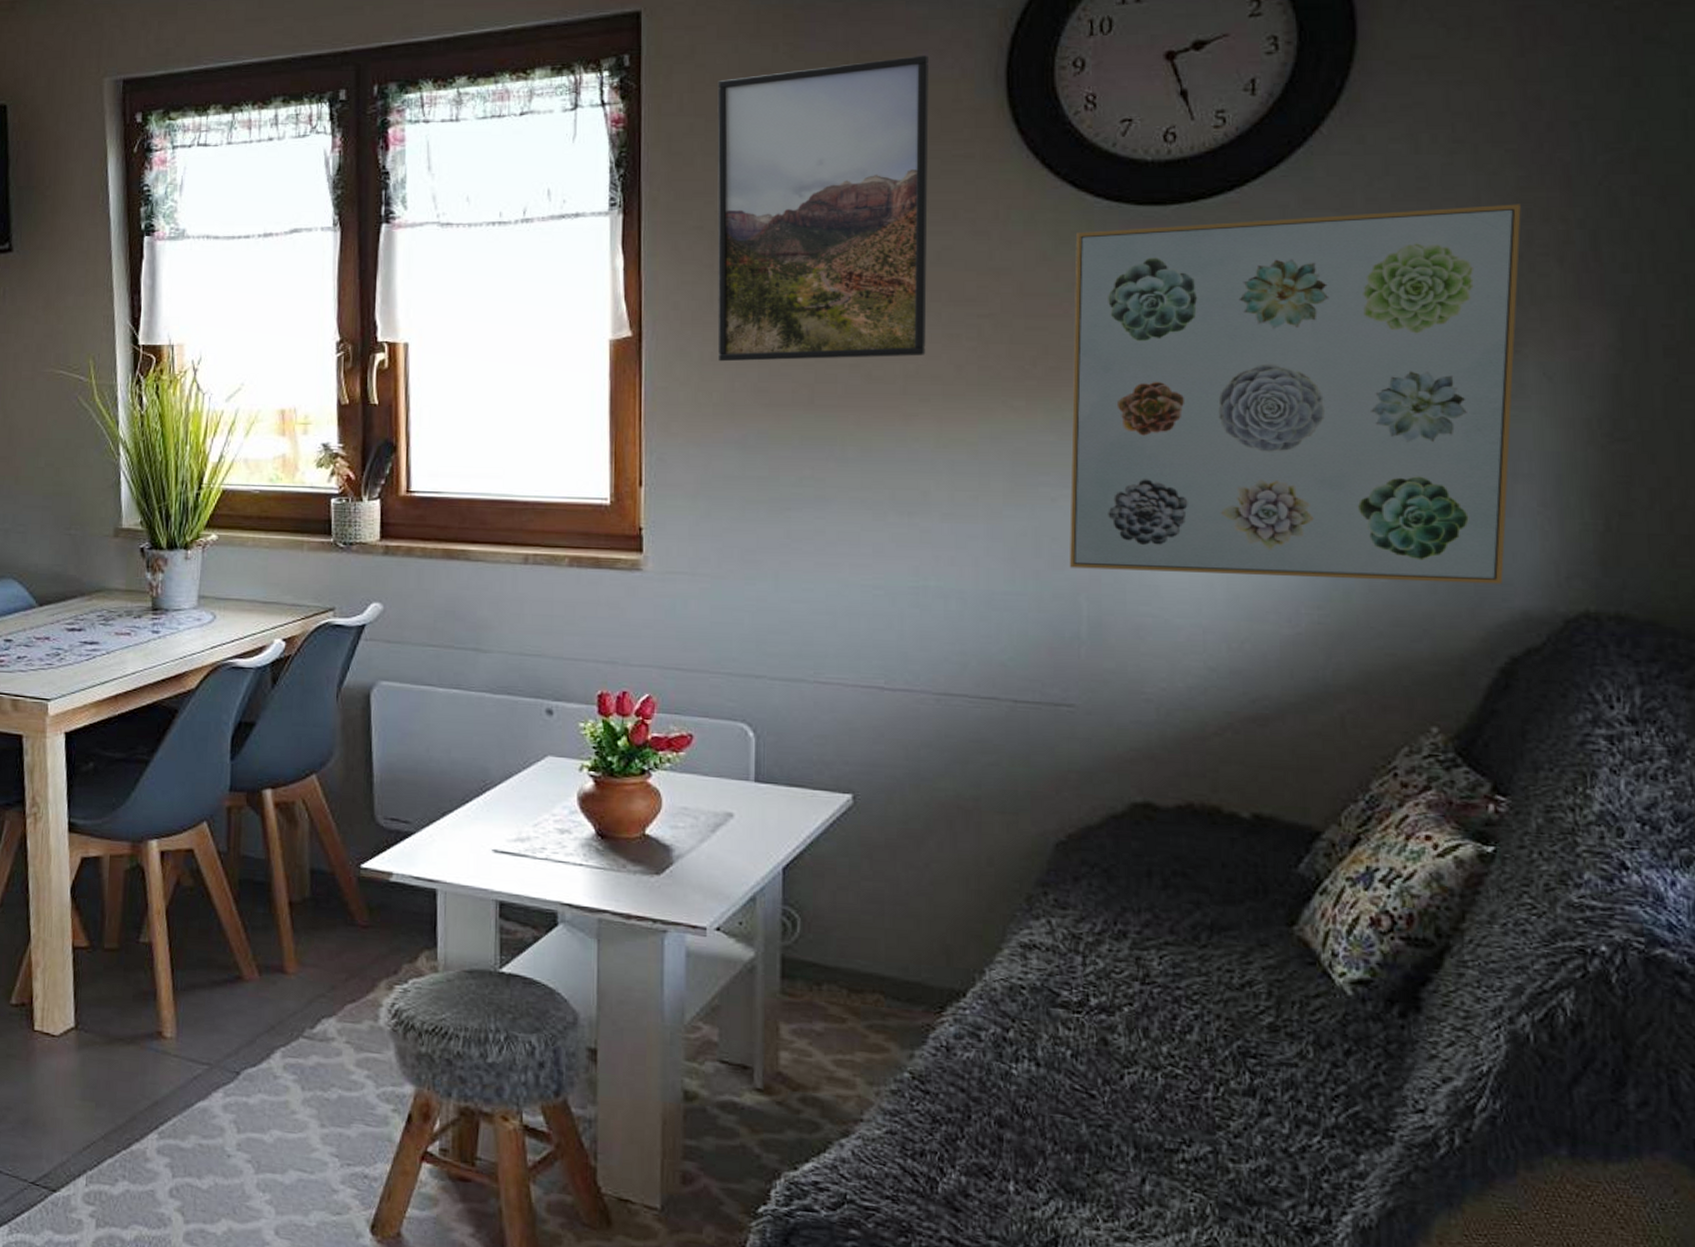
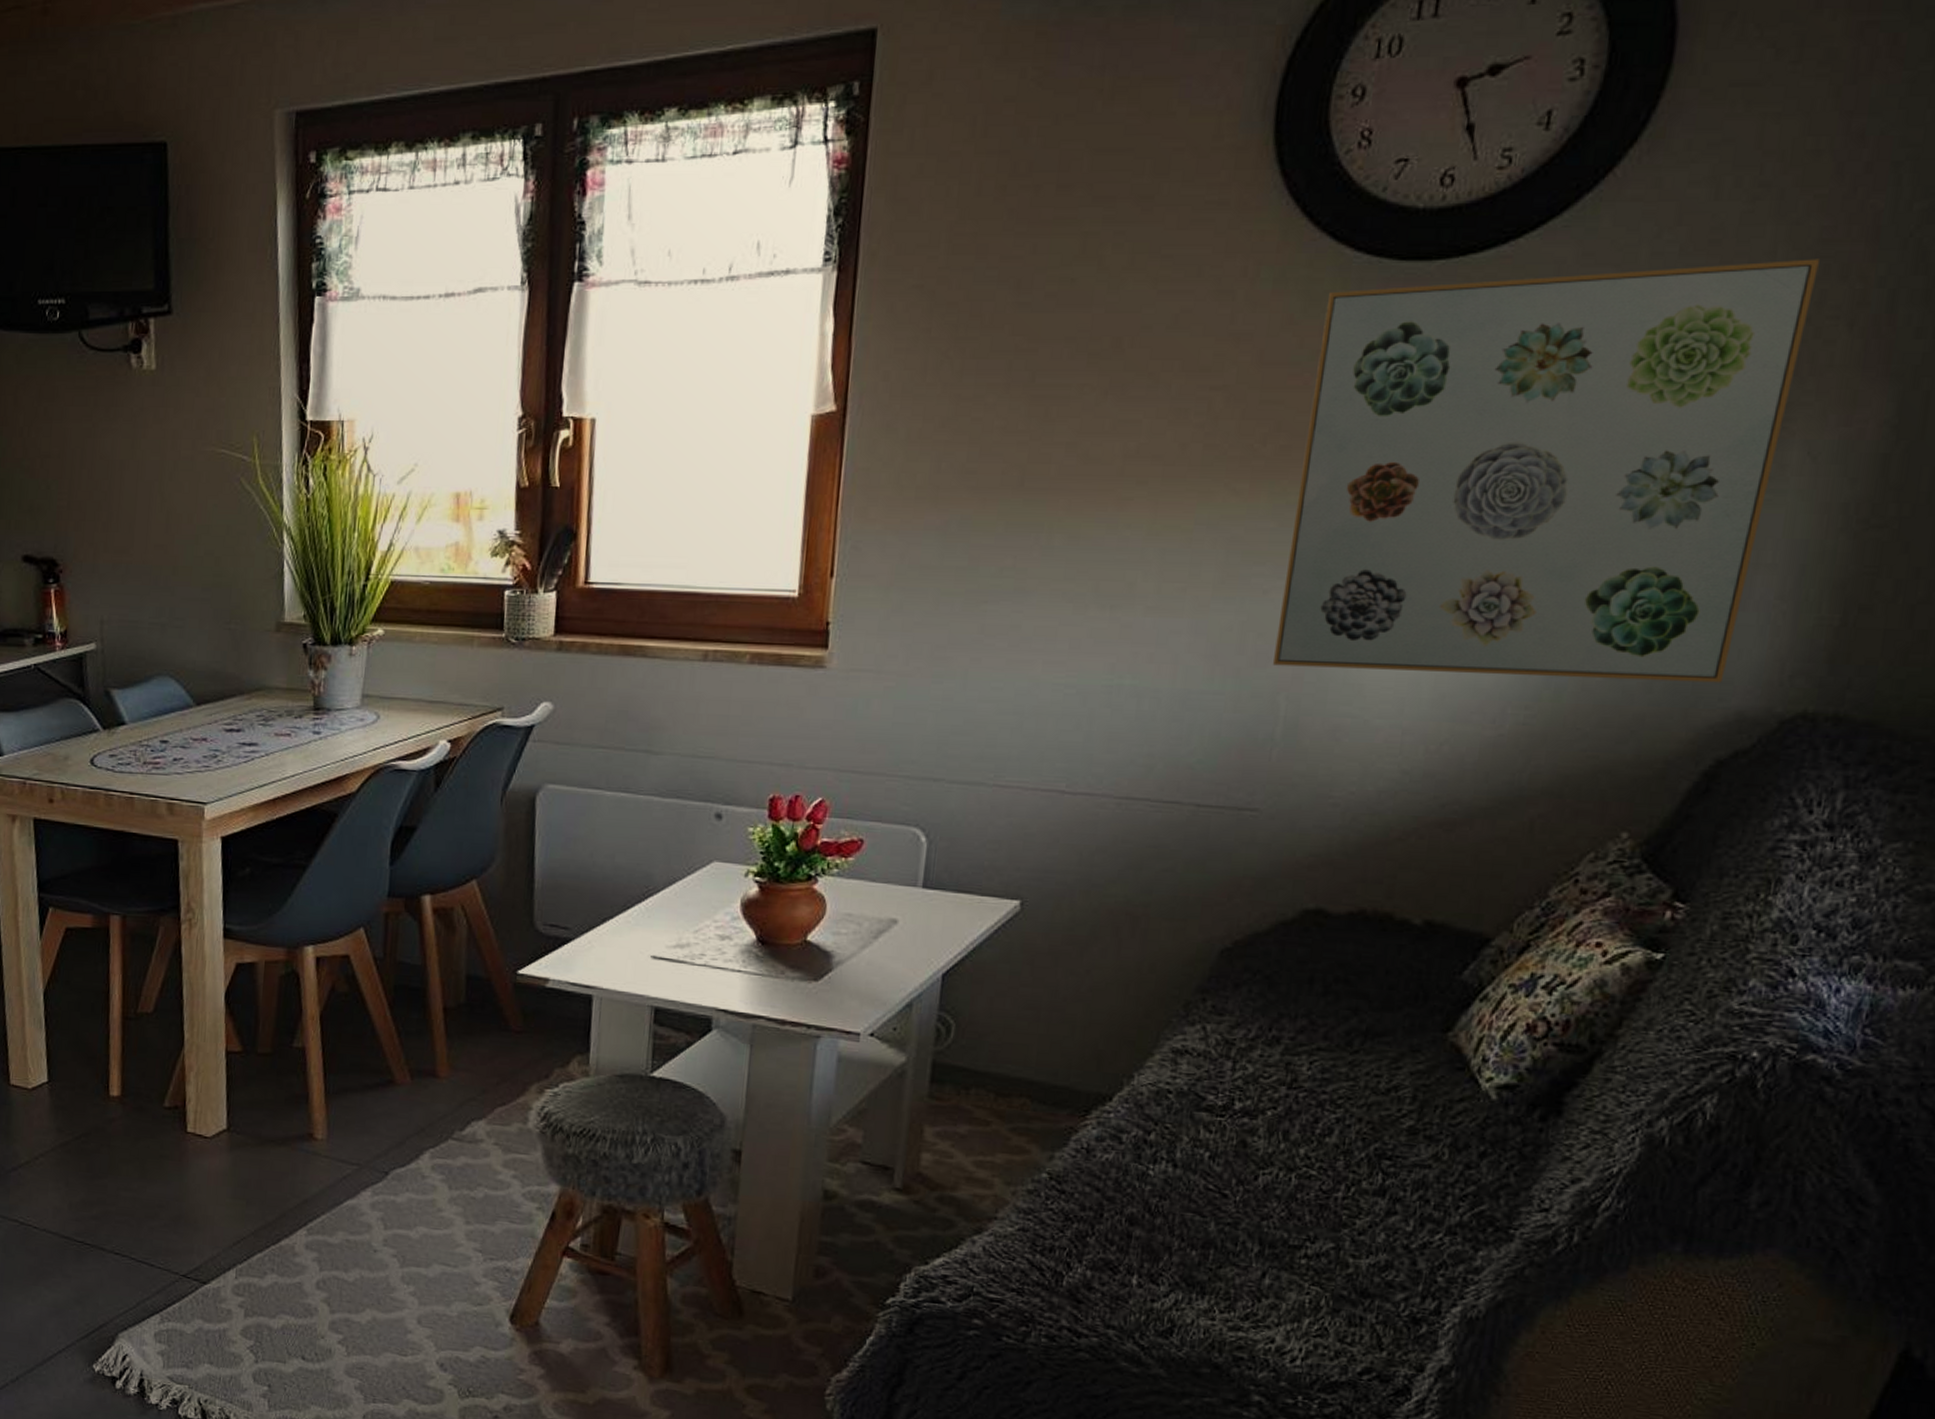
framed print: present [717,56,929,362] -> none [926,82,1193,440]

